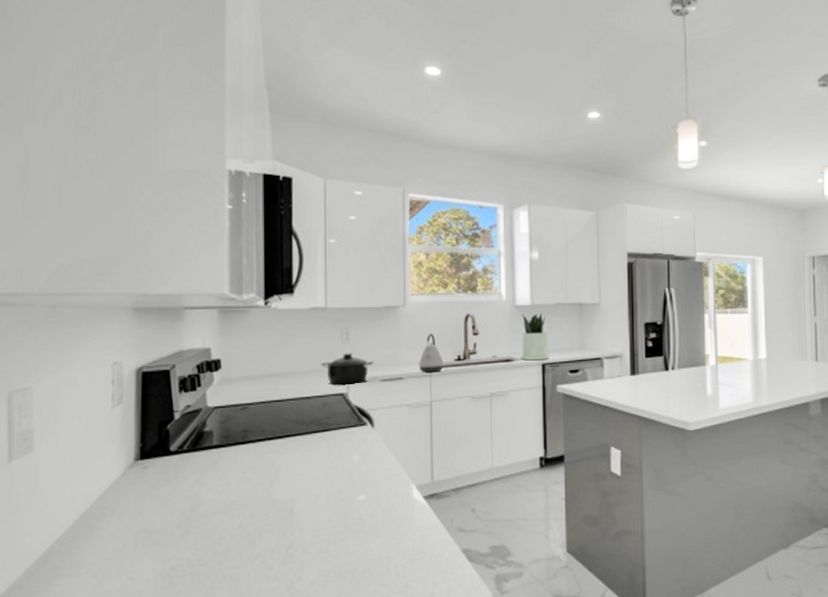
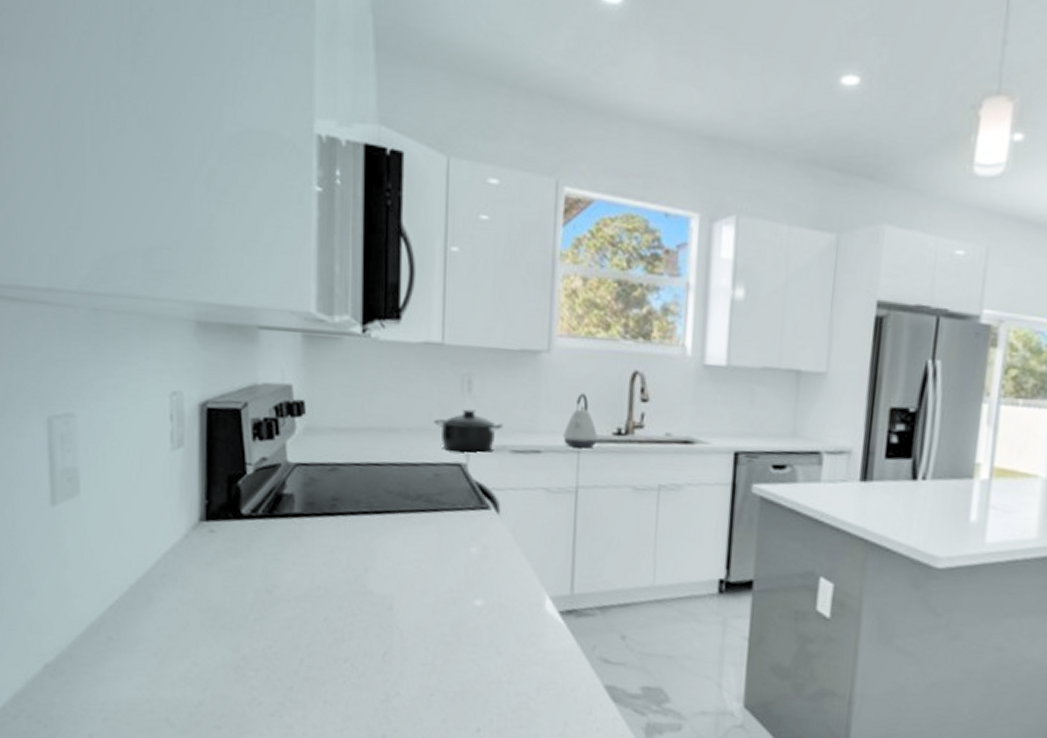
planter: present [520,313,551,361] -> none [704,377,749,447]

